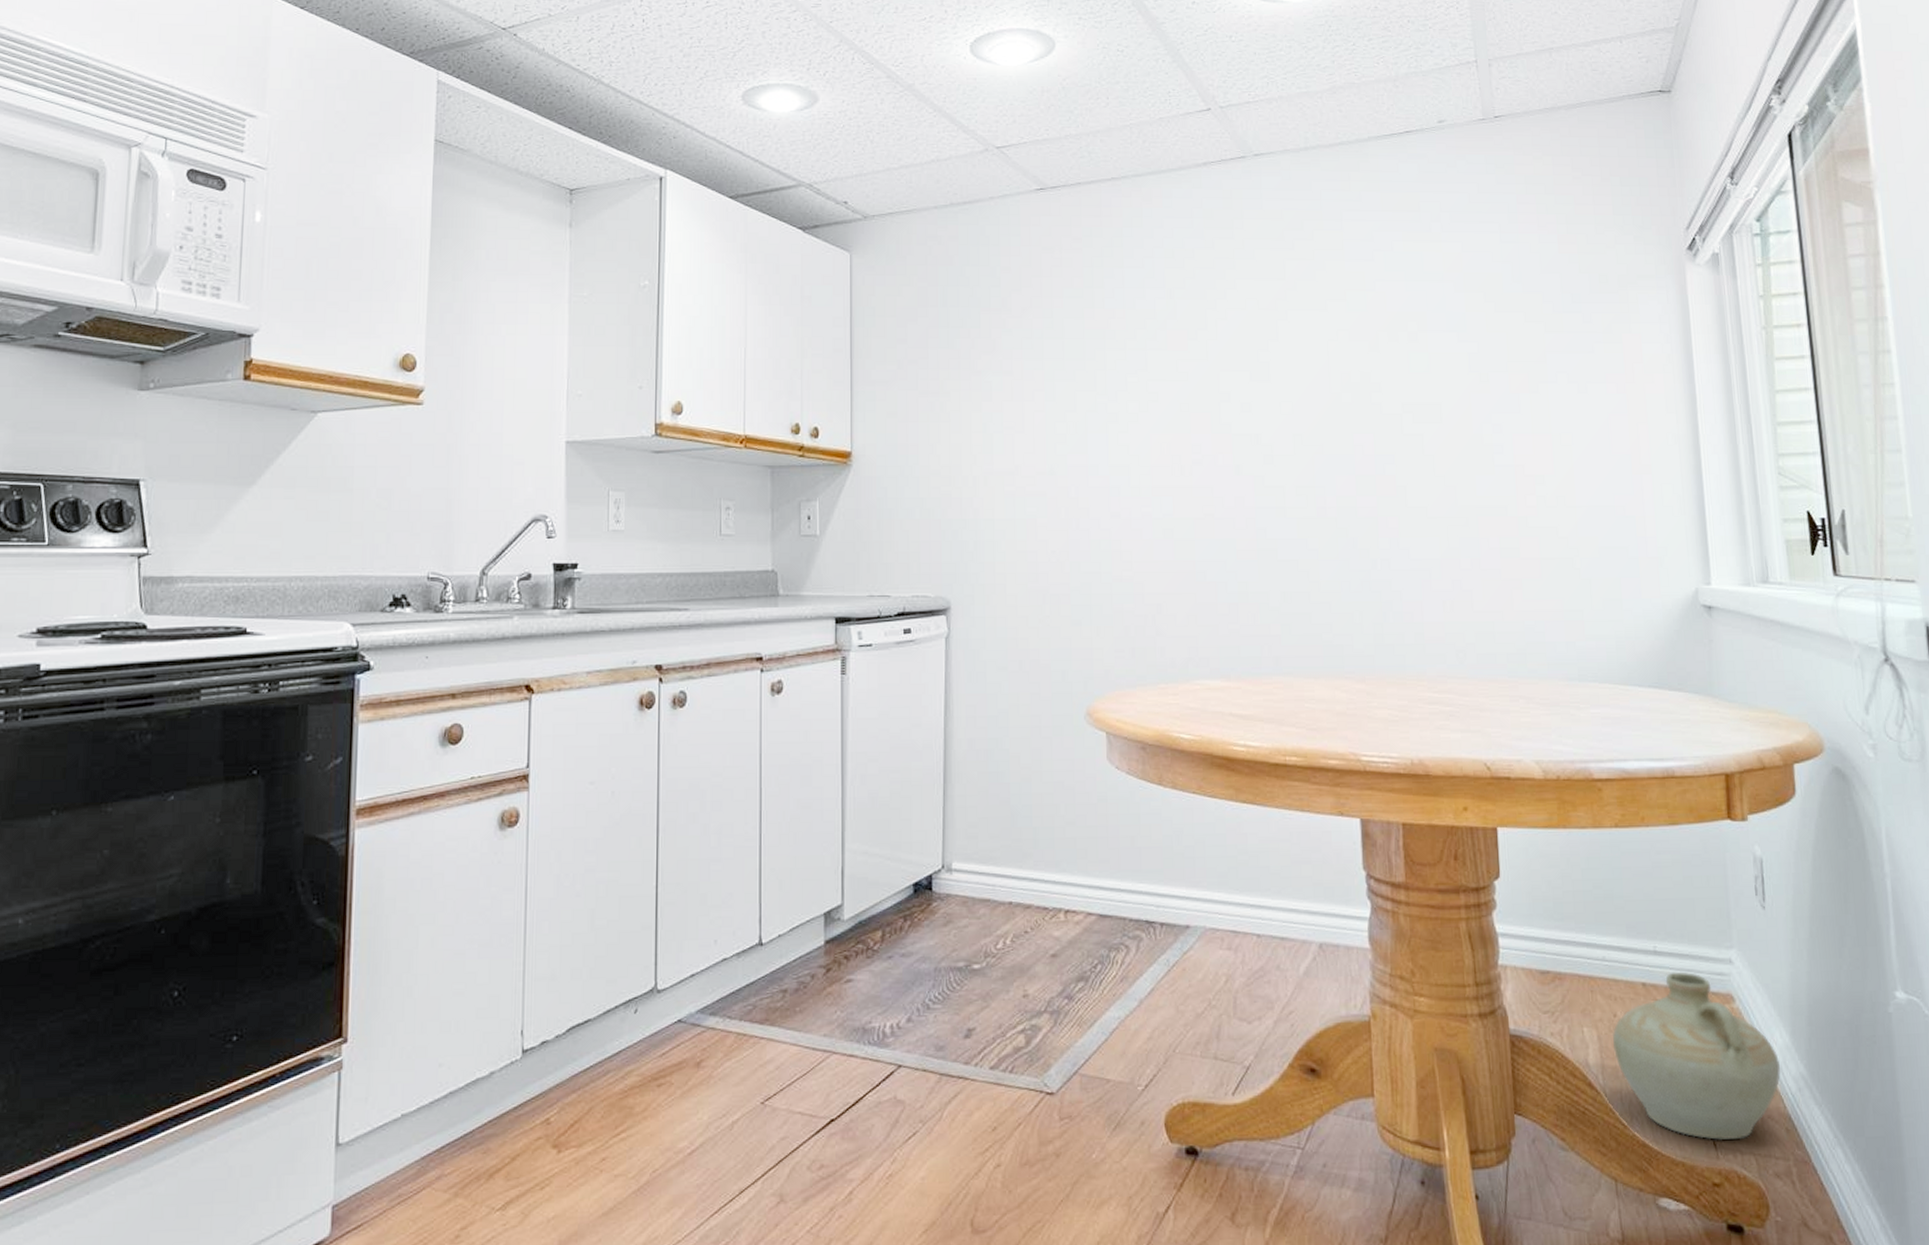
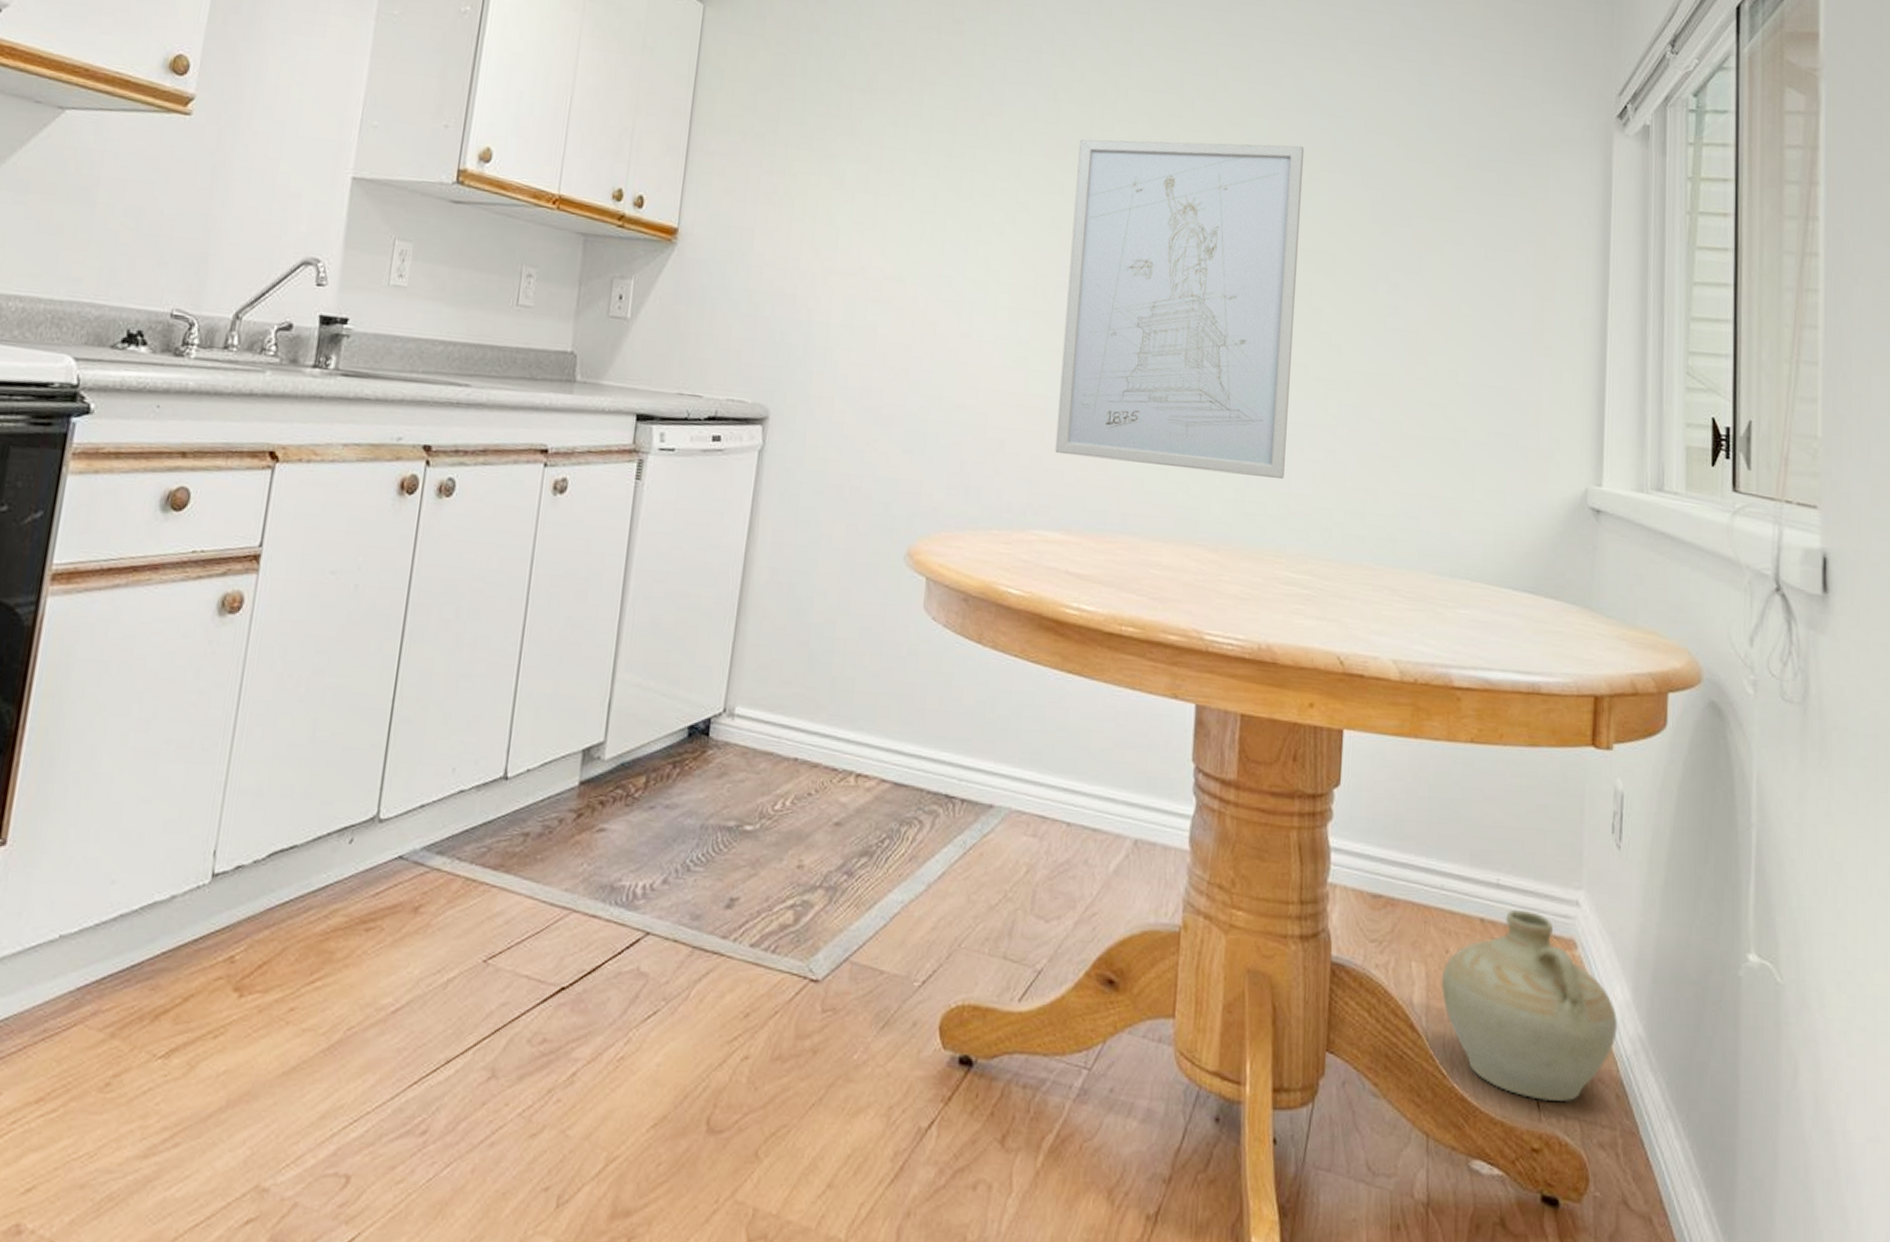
wall art: none [1197,312,1417,611] -> present [1055,139,1305,479]

